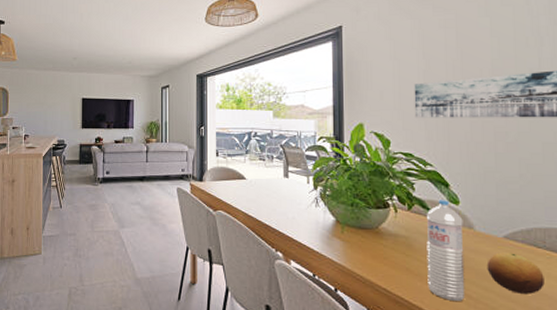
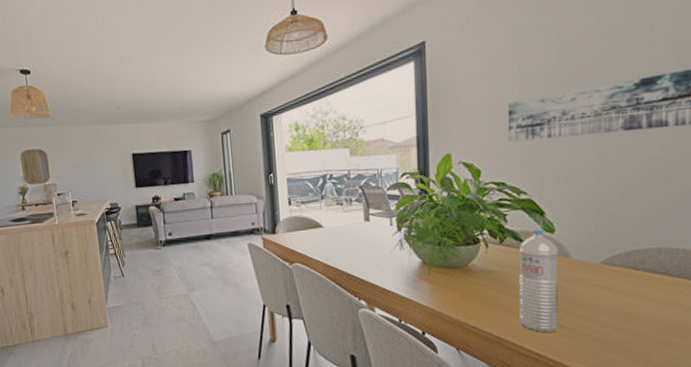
fruit: present [486,252,545,294] -> none [582,278,642,319]

